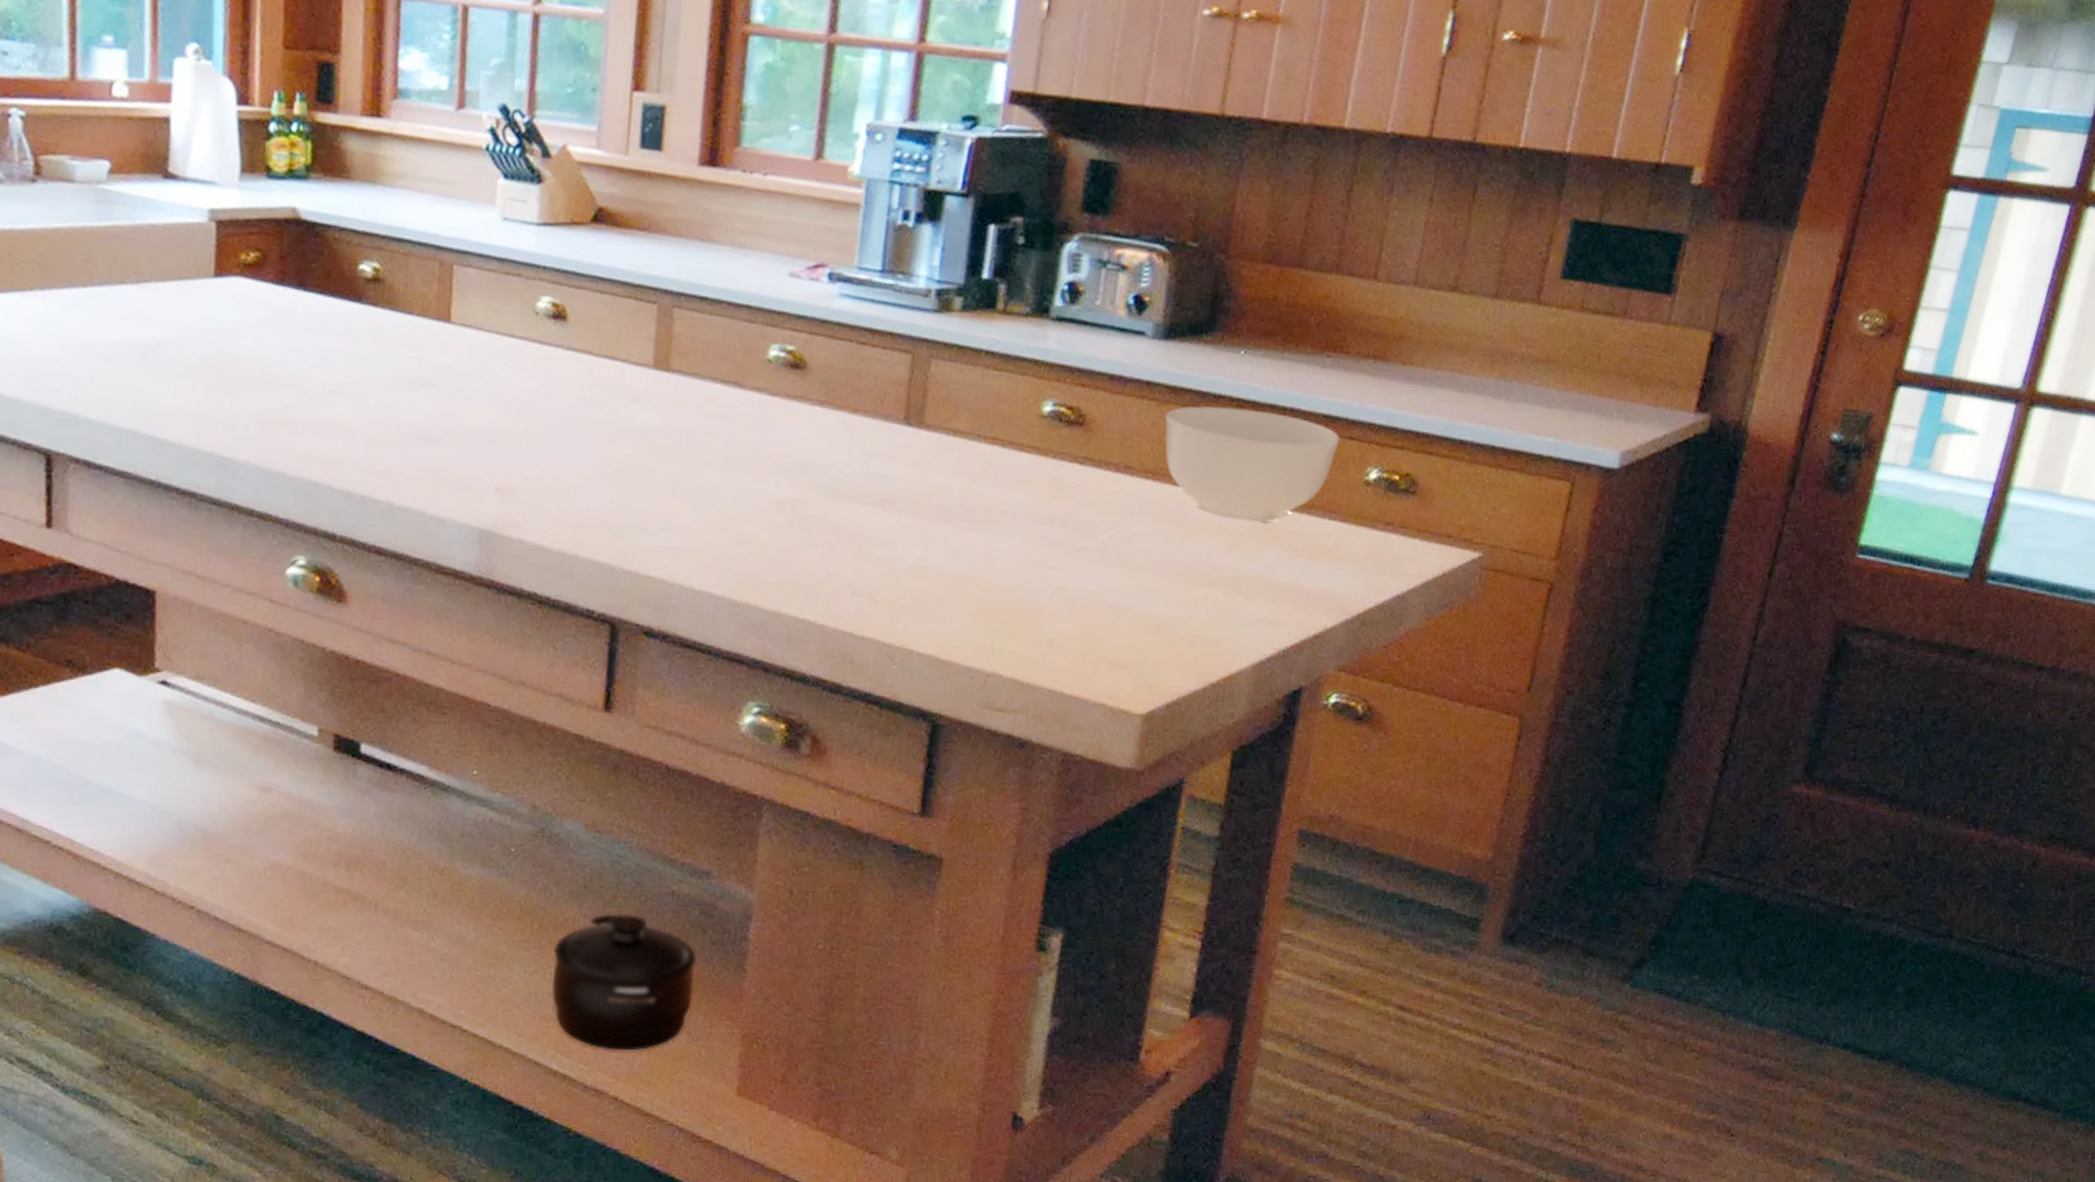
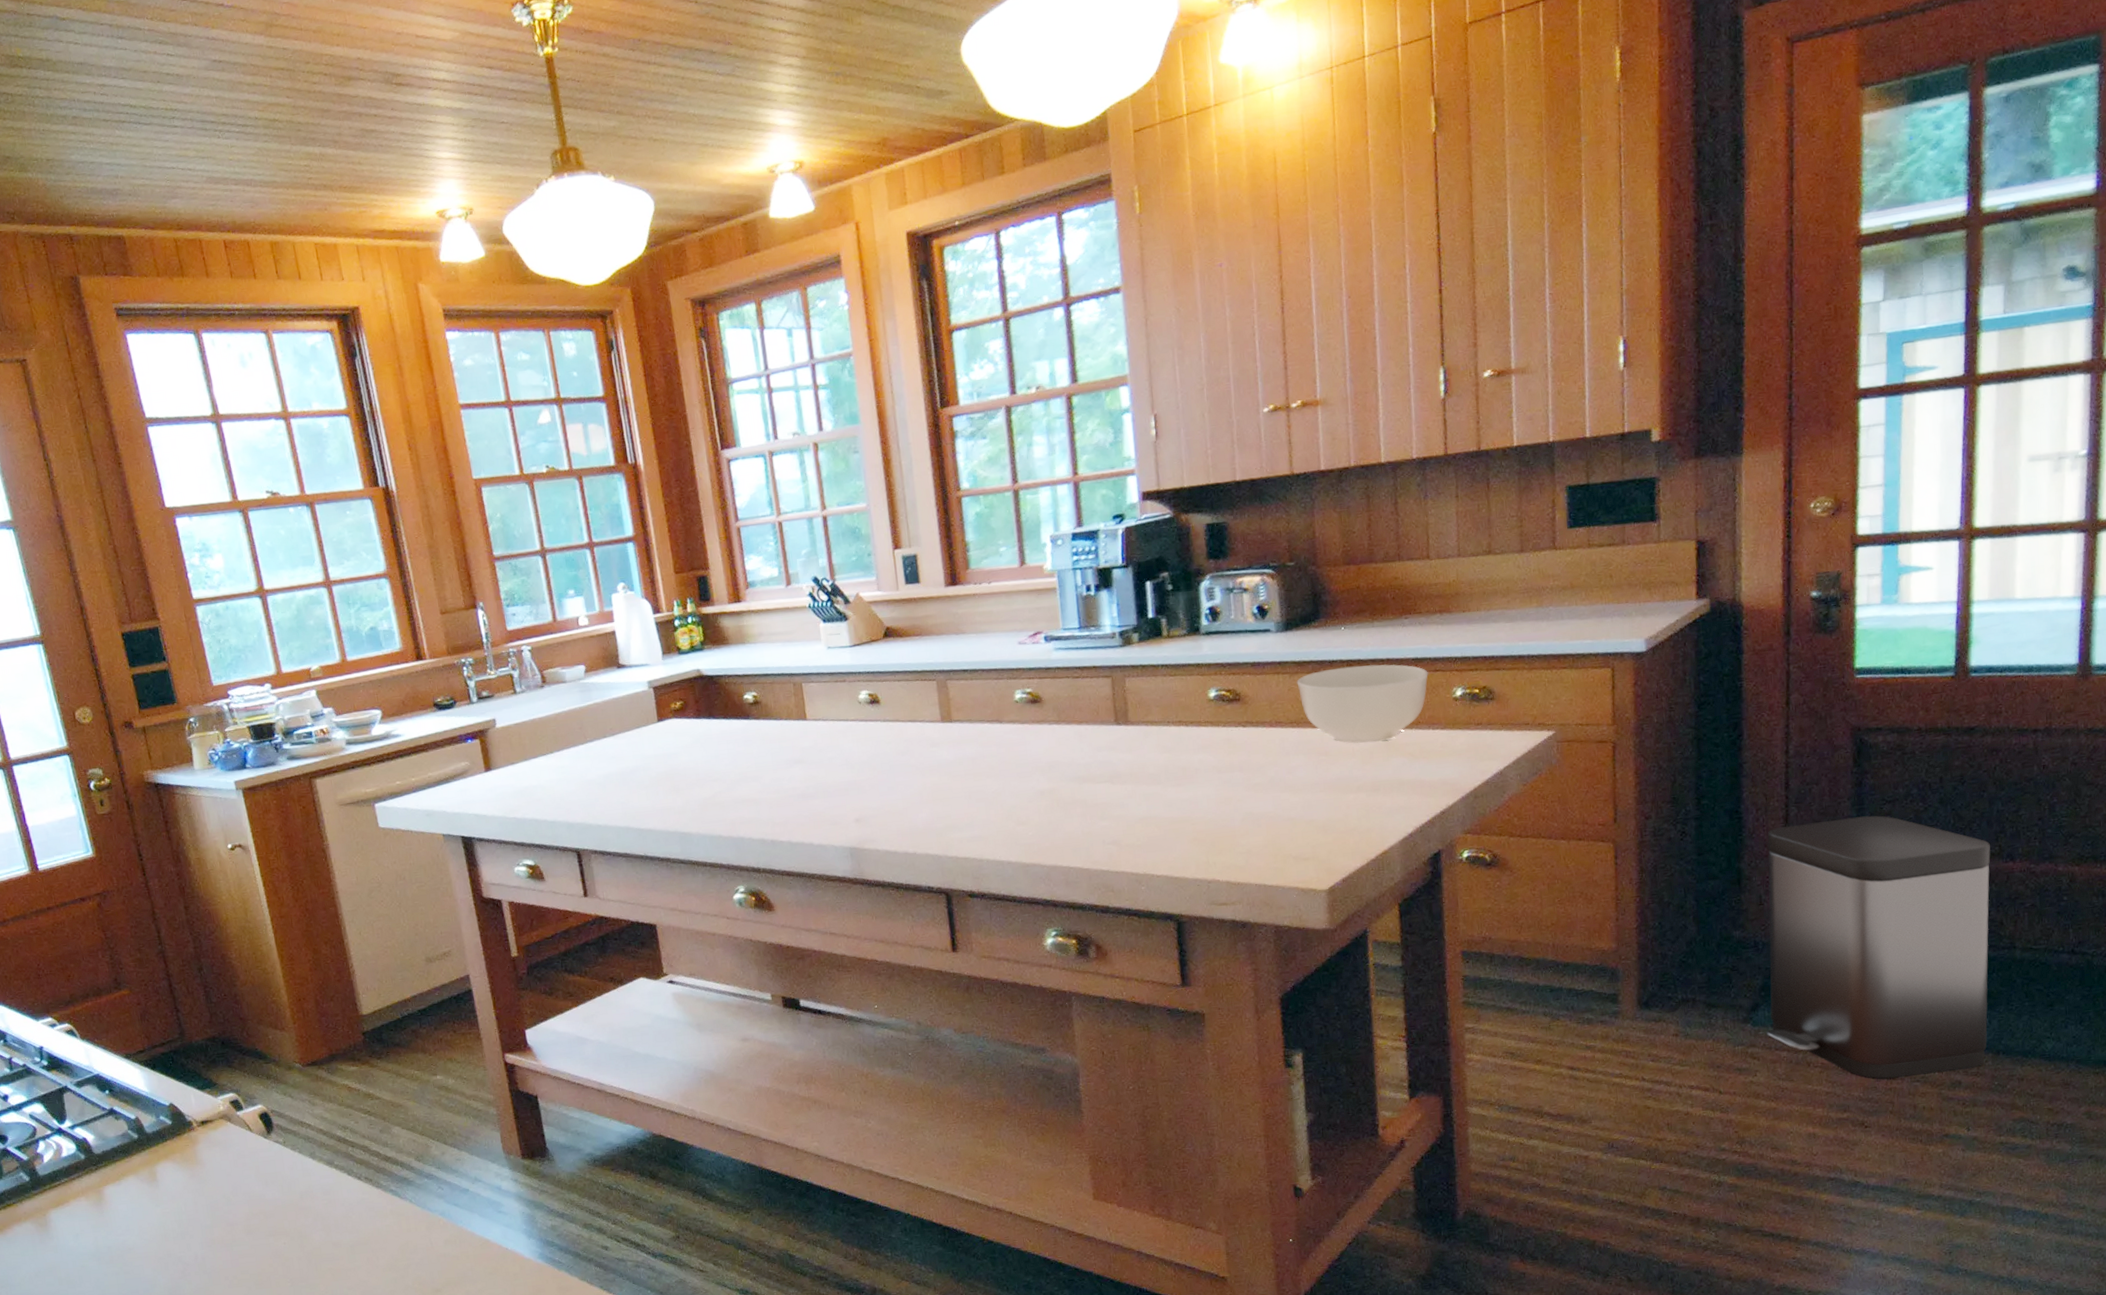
saucepan: present [551,913,698,1051] -> none [949,1085,1050,1181]
pedal bin: none [1644,735,1956,1079] -> present [1765,815,1991,1079]

